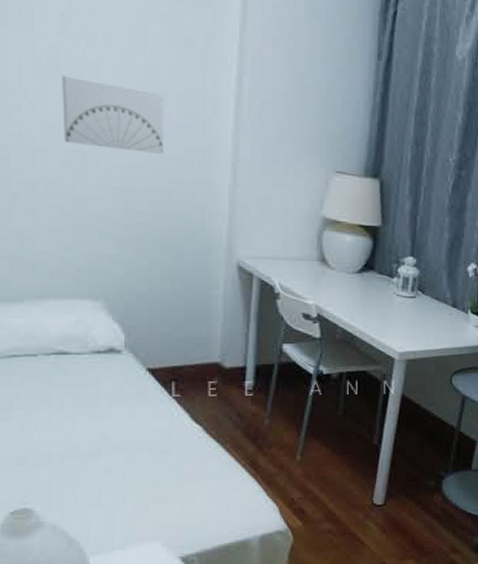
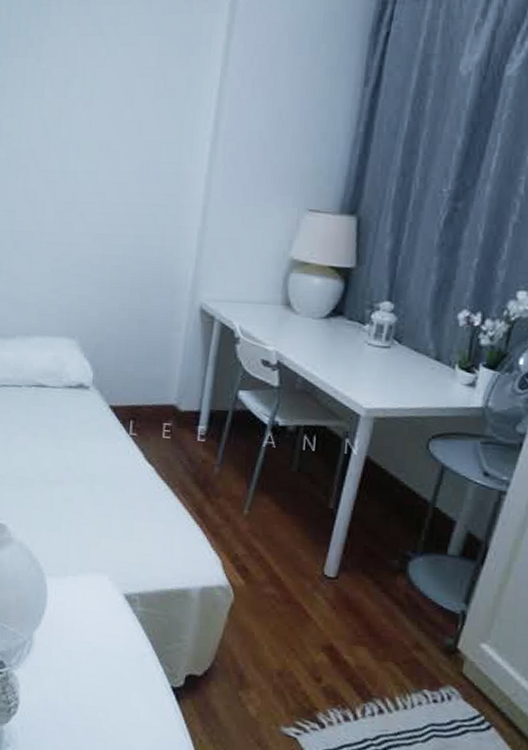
wall art: present [62,75,163,155] -> none [59,134,145,202]

